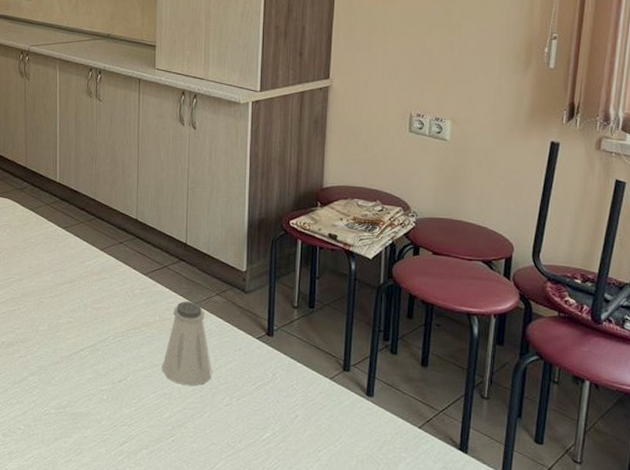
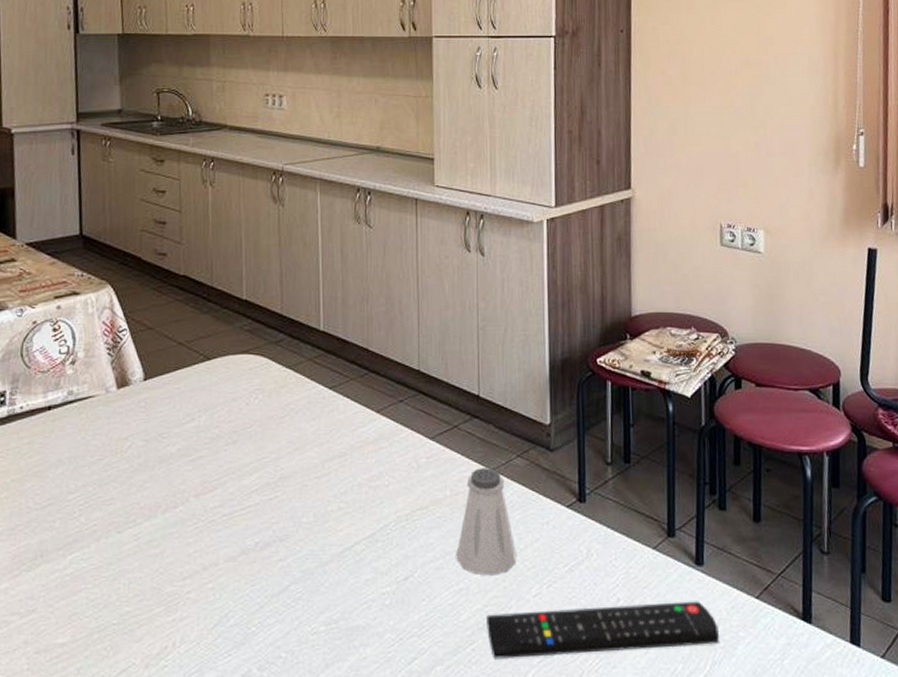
remote control: none [185,415,383,460] -> present [487,601,719,659]

